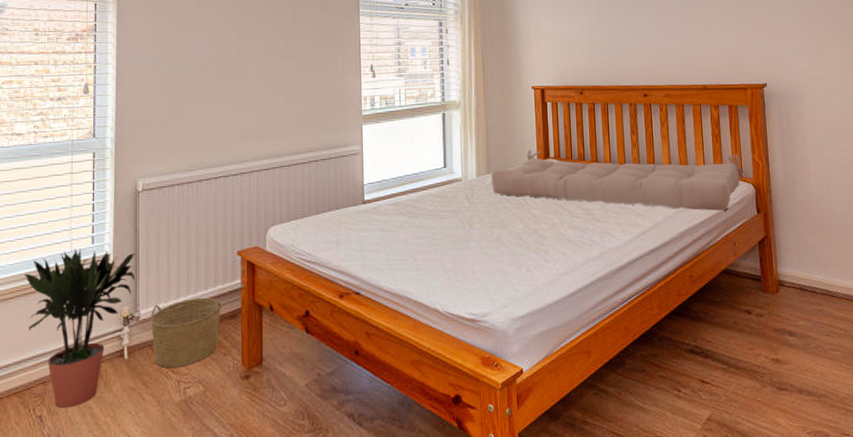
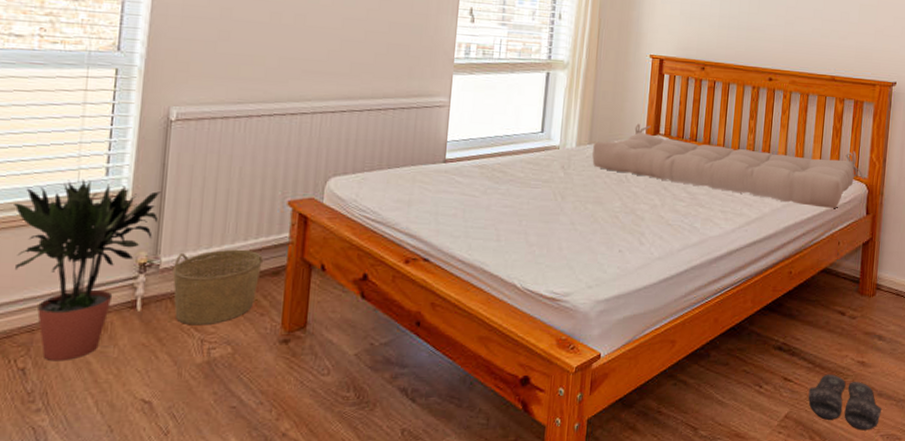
slippers: none [727,373,804,429] -> present [808,374,882,431]

